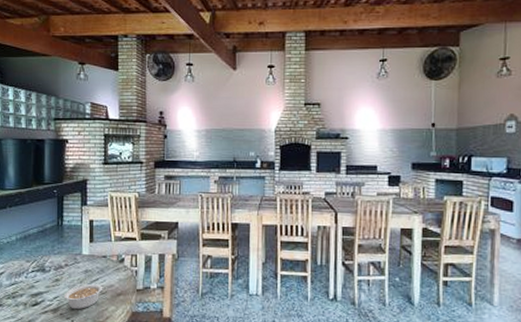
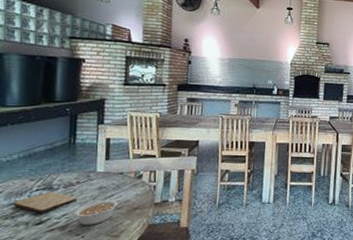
cutting board: none [14,273,66,295] -> present [13,191,77,213]

